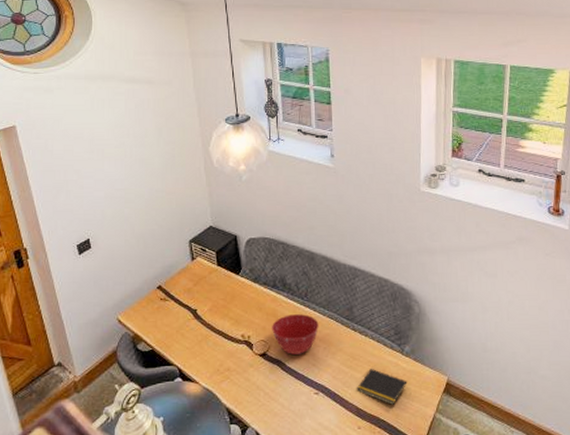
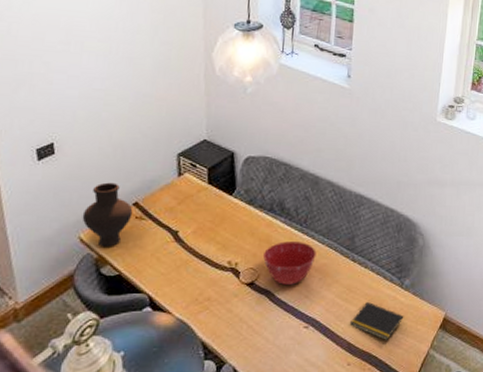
vase: none [118,270,158,327] -> present [82,182,133,247]

